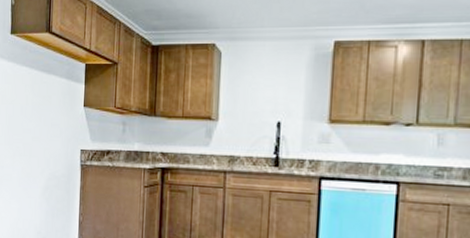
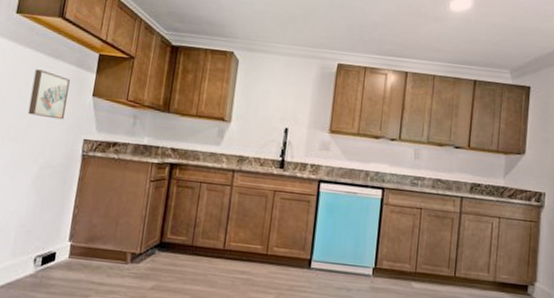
wall art: none [31,86,63,133] -> present [28,69,70,120]

